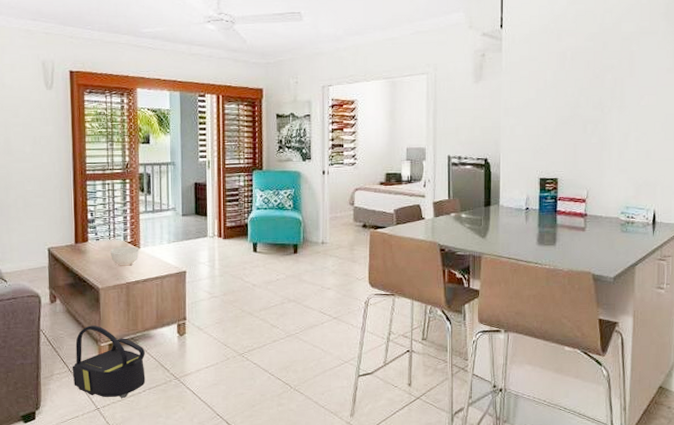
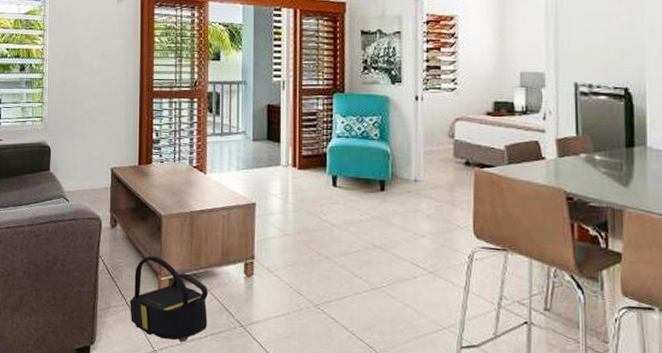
bowl: present [110,246,140,266] -> none [174,171,206,193]

